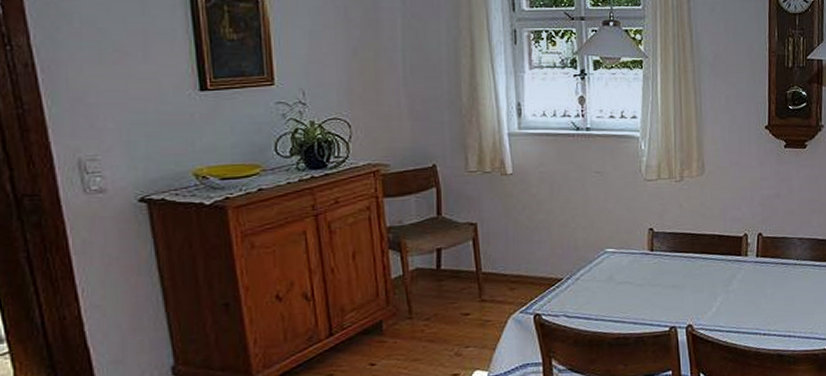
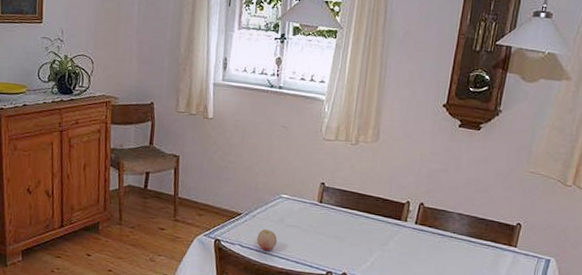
fruit: none [584,291,608,317] -> present [257,229,277,251]

